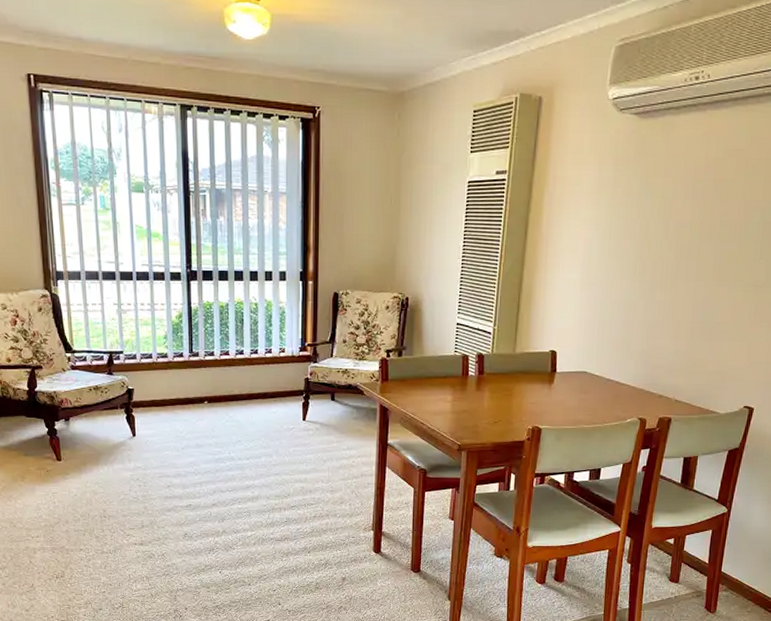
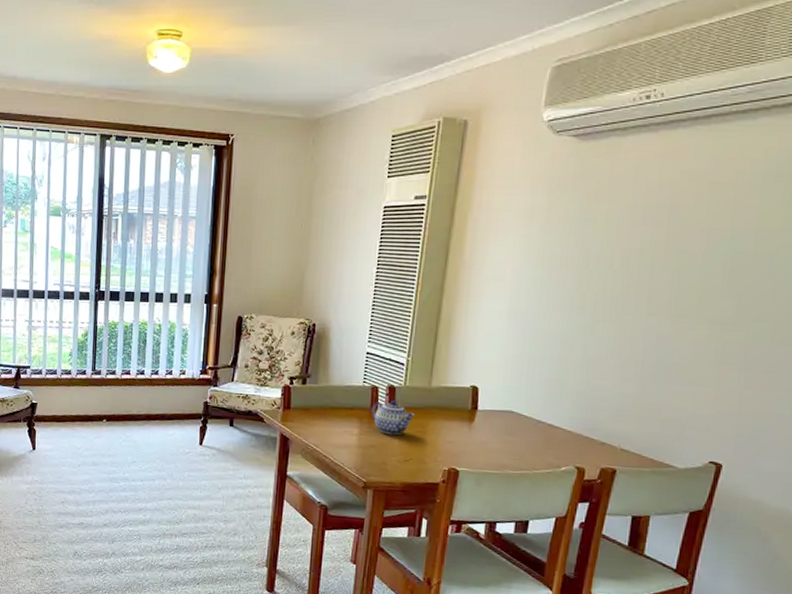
teapot: none [462,367,502,400] -> present [371,400,416,436]

